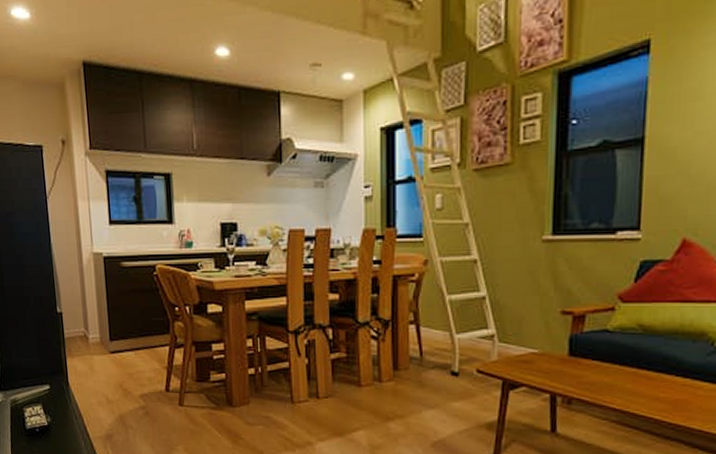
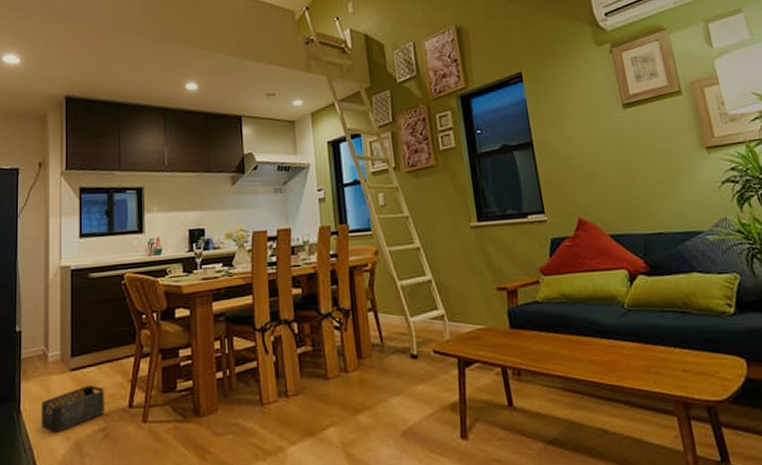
storage bin: none [86,368,144,406] -> present [40,385,104,433]

